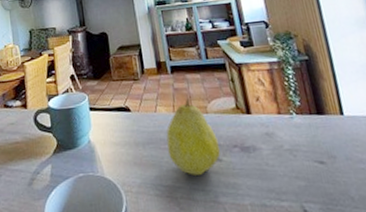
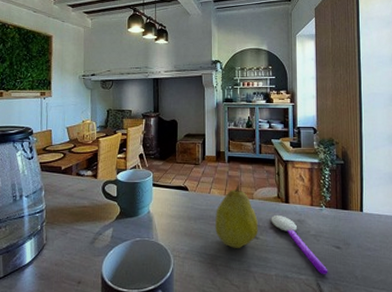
spoon: none [232,130,316,198] -> present [271,215,328,274]

